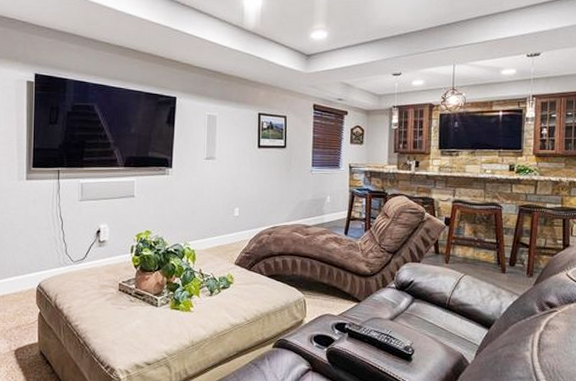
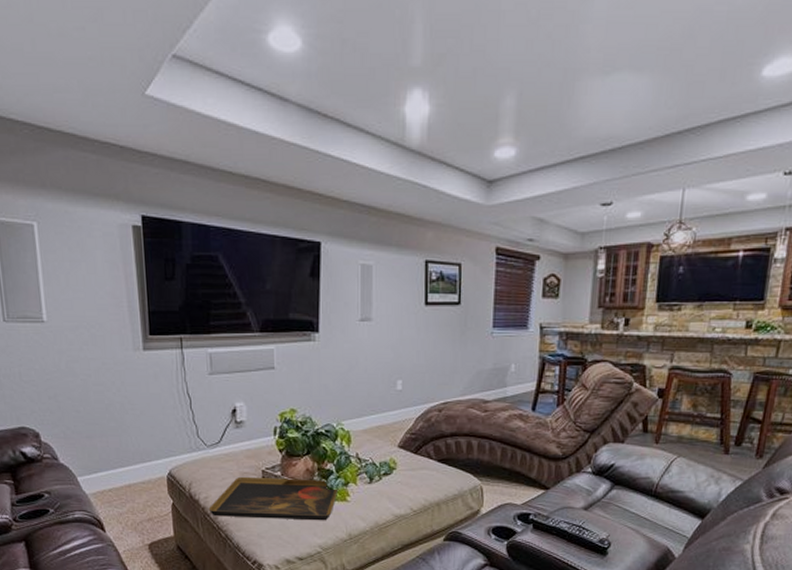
decorative tray: none [70,289,184,329] -> present [208,476,339,521]

